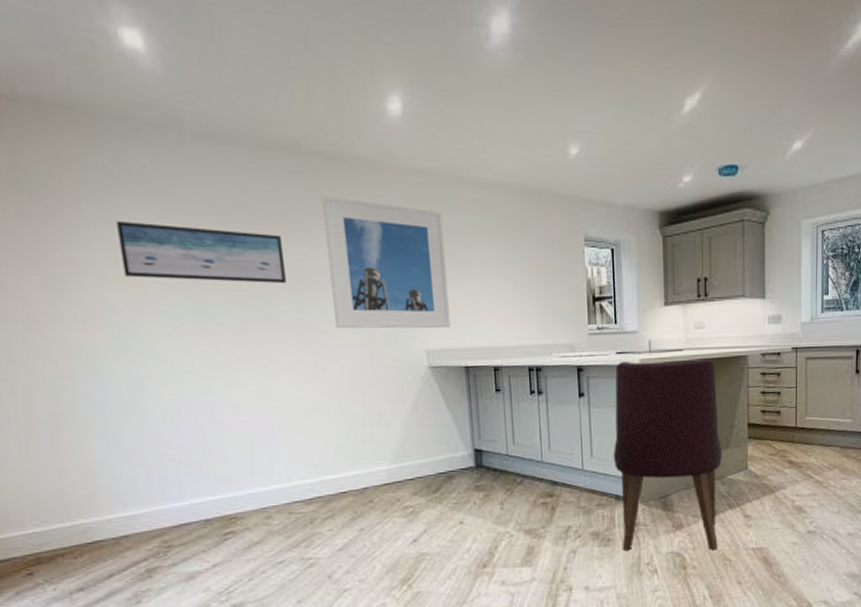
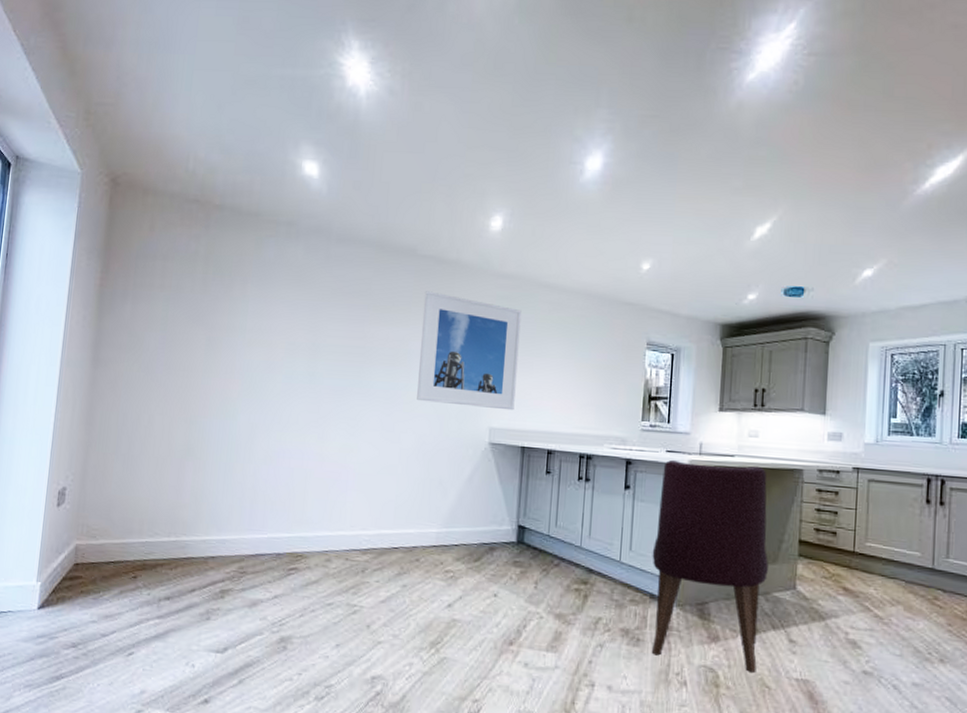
wall art: present [116,220,286,284] -> none [264,299,387,359]

